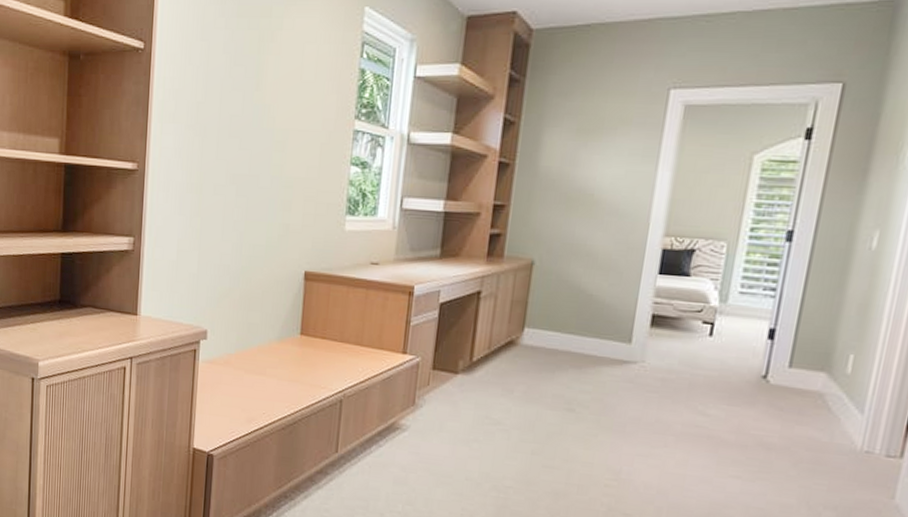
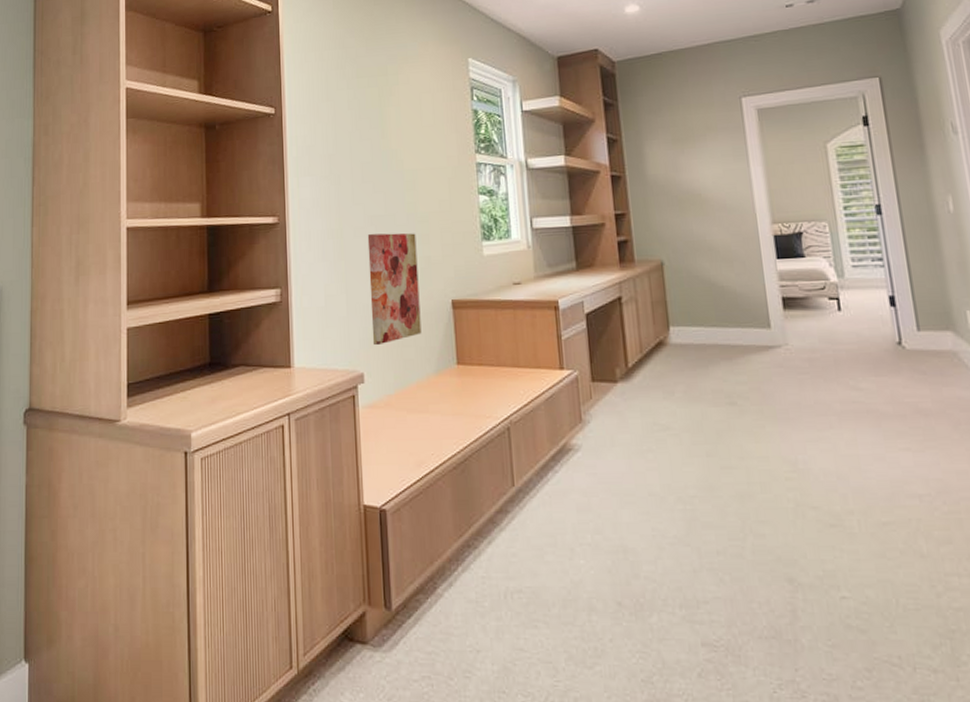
wall art: none [219,193,278,306] -> present [367,233,422,346]

